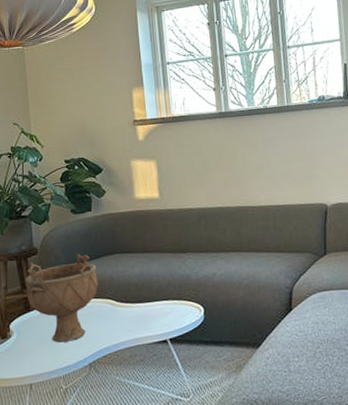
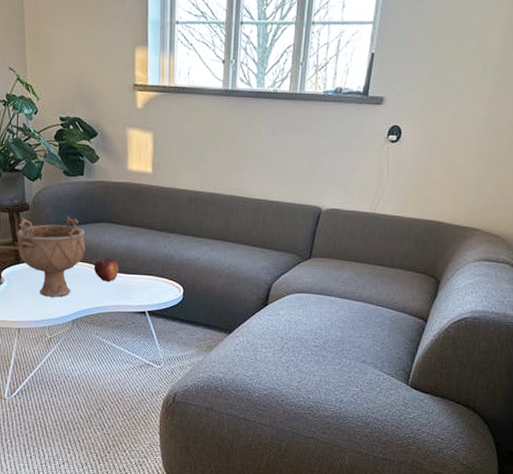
fruit: none [108,289,135,315] -> present [93,258,119,282]

